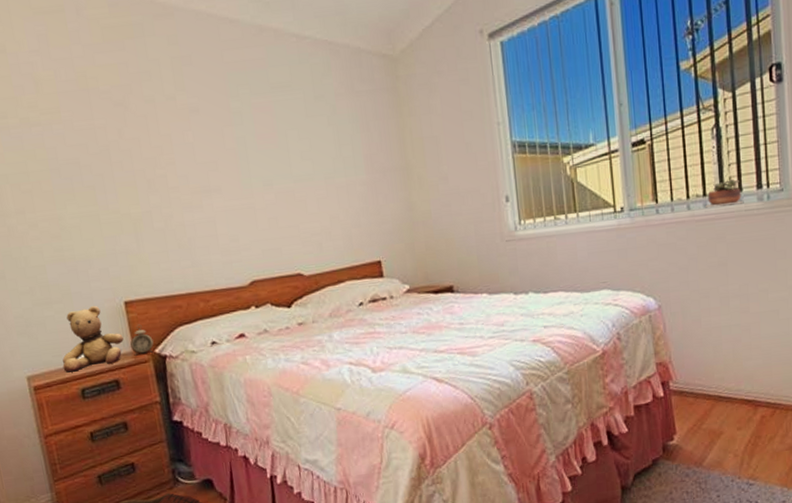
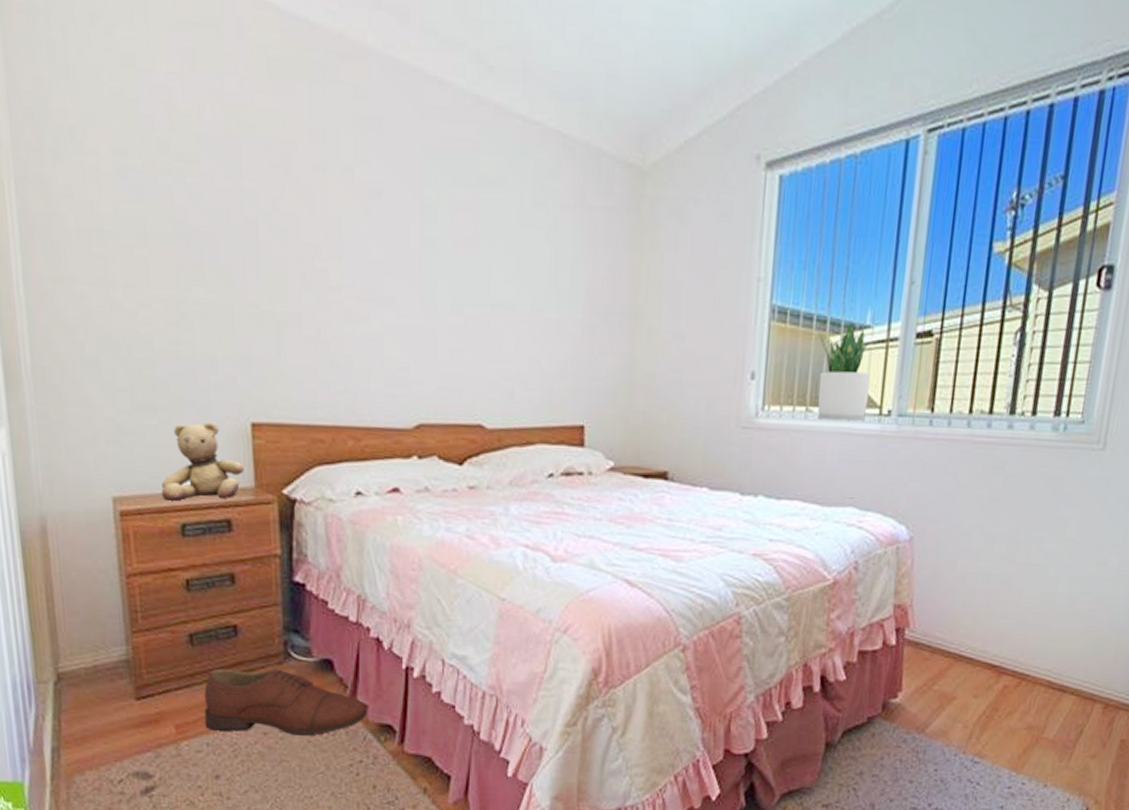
alarm clock: present [130,324,154,357] -> none [251,454,282,495]
planter: none [553,143,603,224] -> present [817,321,871,422]
succulent plant: present [706,178,743,208] -> none [989,398,1035,431]

